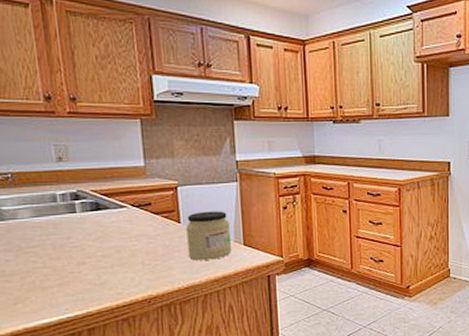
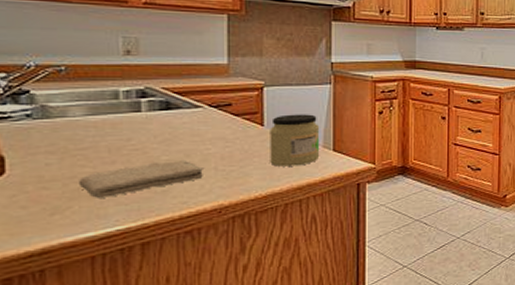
washcloth: none [32,255,134,290] -> present [78,159,205,198]

